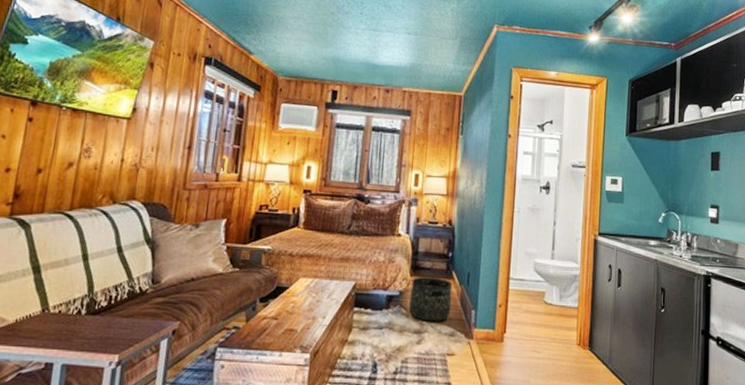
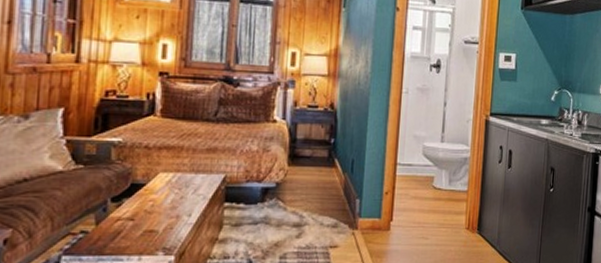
basket: present [408,276,453,322] -> none [286,165,335,214]

